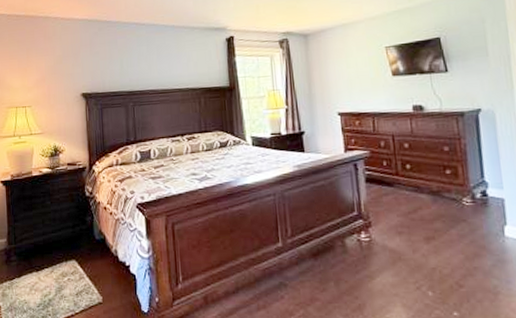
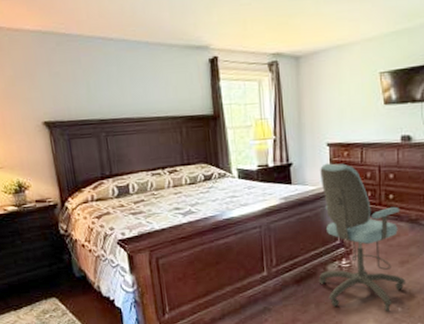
office chair: none [332,132,435,296] -> present [318,163,406,312]

